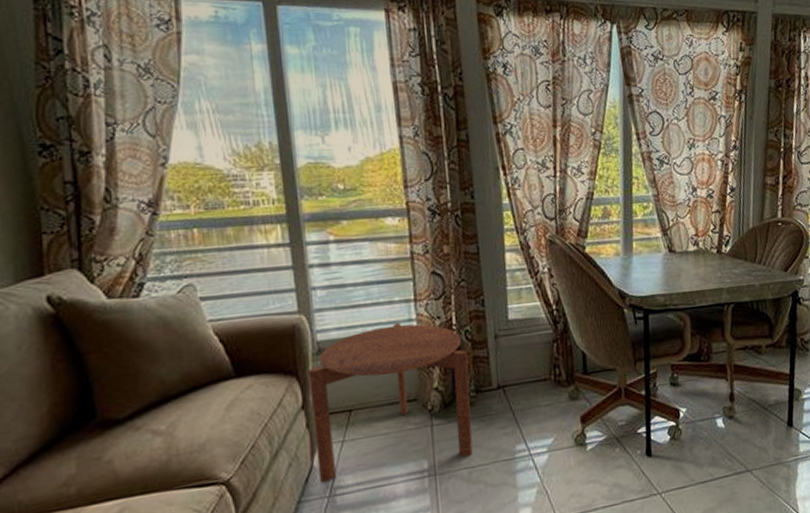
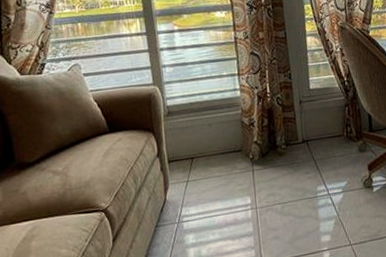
side table: present [308,322,473,483] -> none [161,91,285,213]

